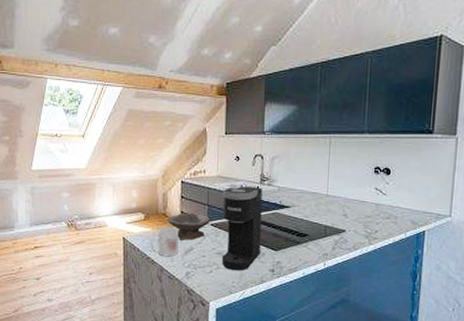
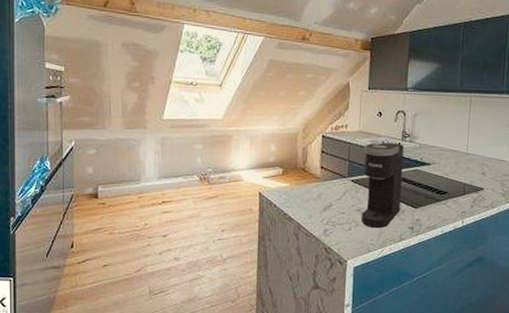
mug: present [150,227,179,257] -> none [288,182,318,213]
bowl: present [168,213,211,241] -> none [307,168,351,197]

